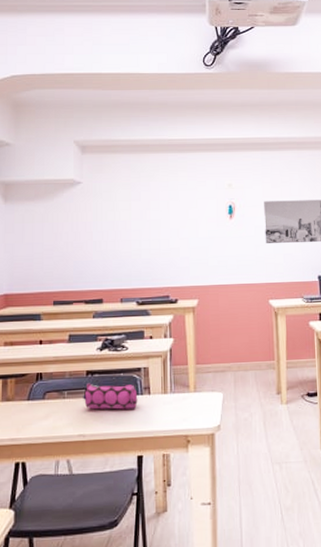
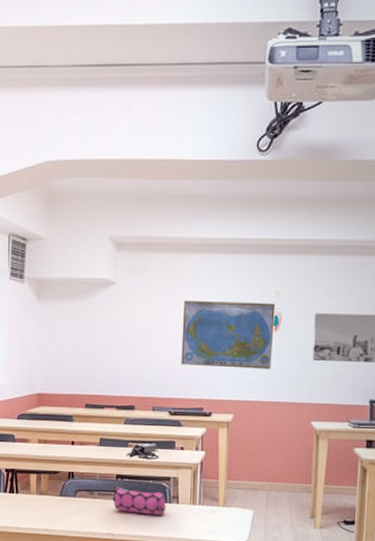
world map: none [145,194,229,256] -> present [181,301,275,369]

